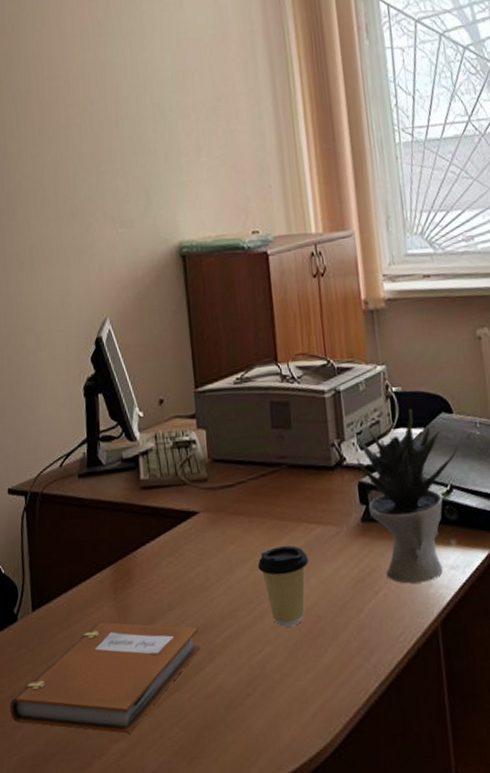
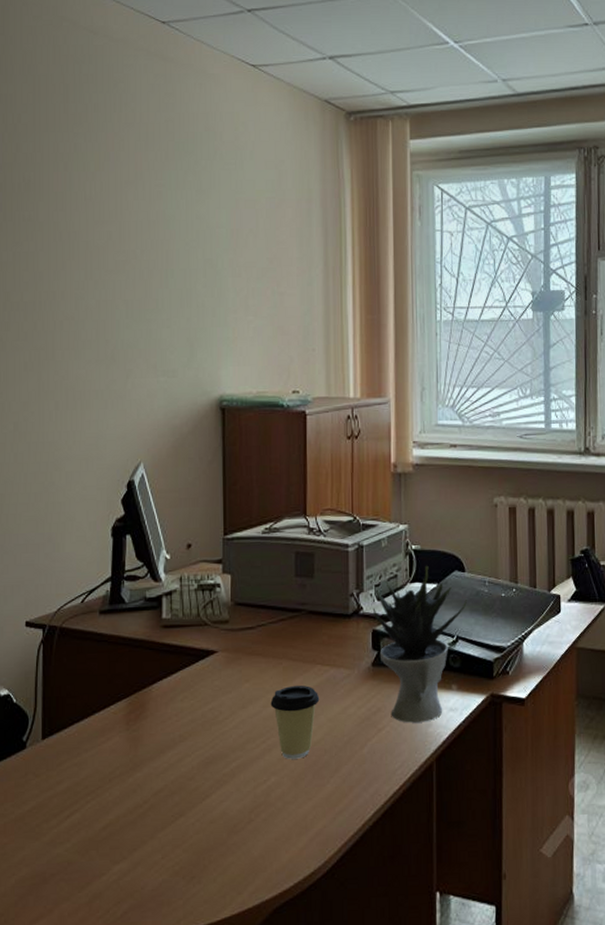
notebook: present [10,622,201,734] -> none [12,751,209,856]

